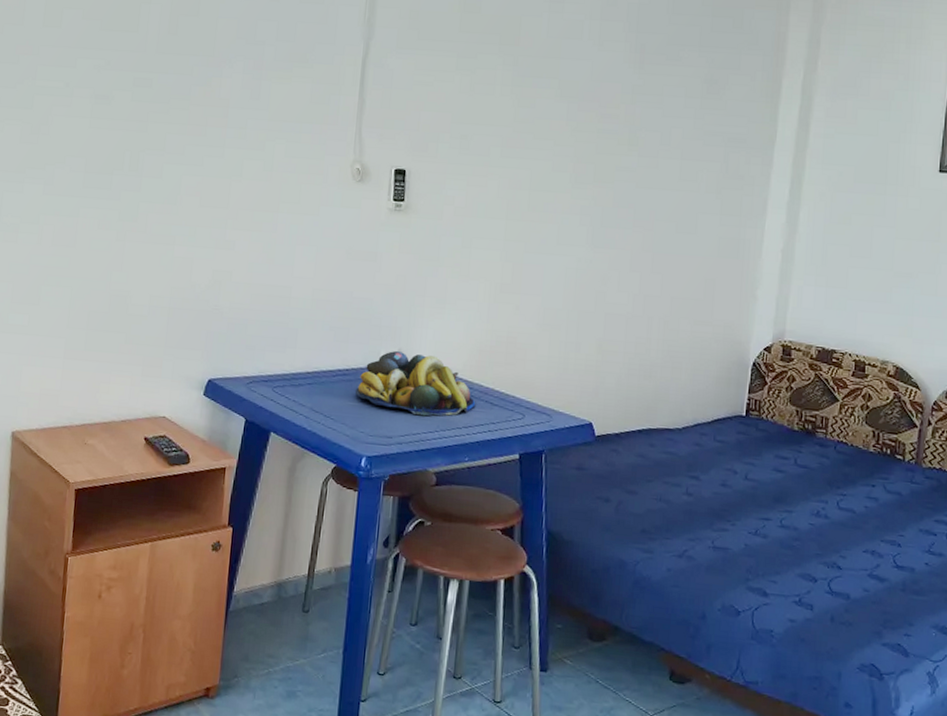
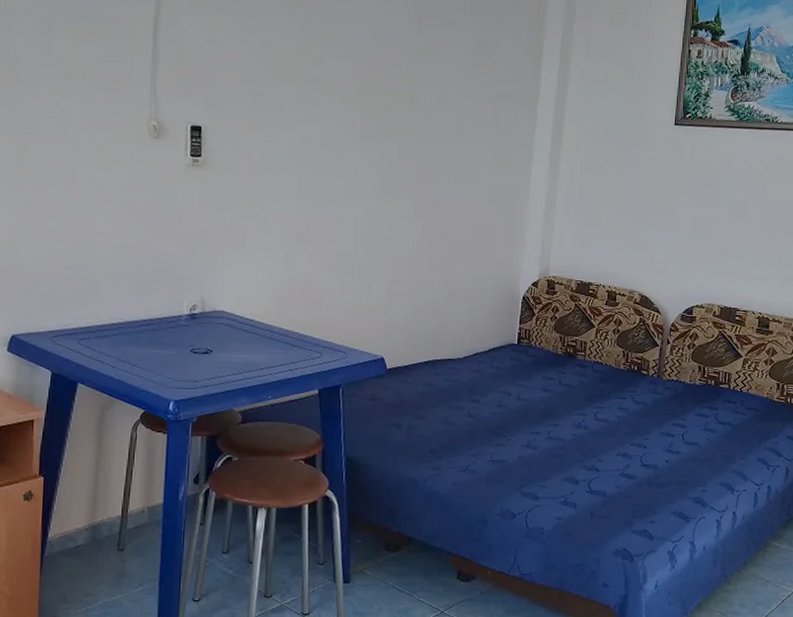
fruit bowl: present [355,351,476,416] -> none [160,300,277,360]

